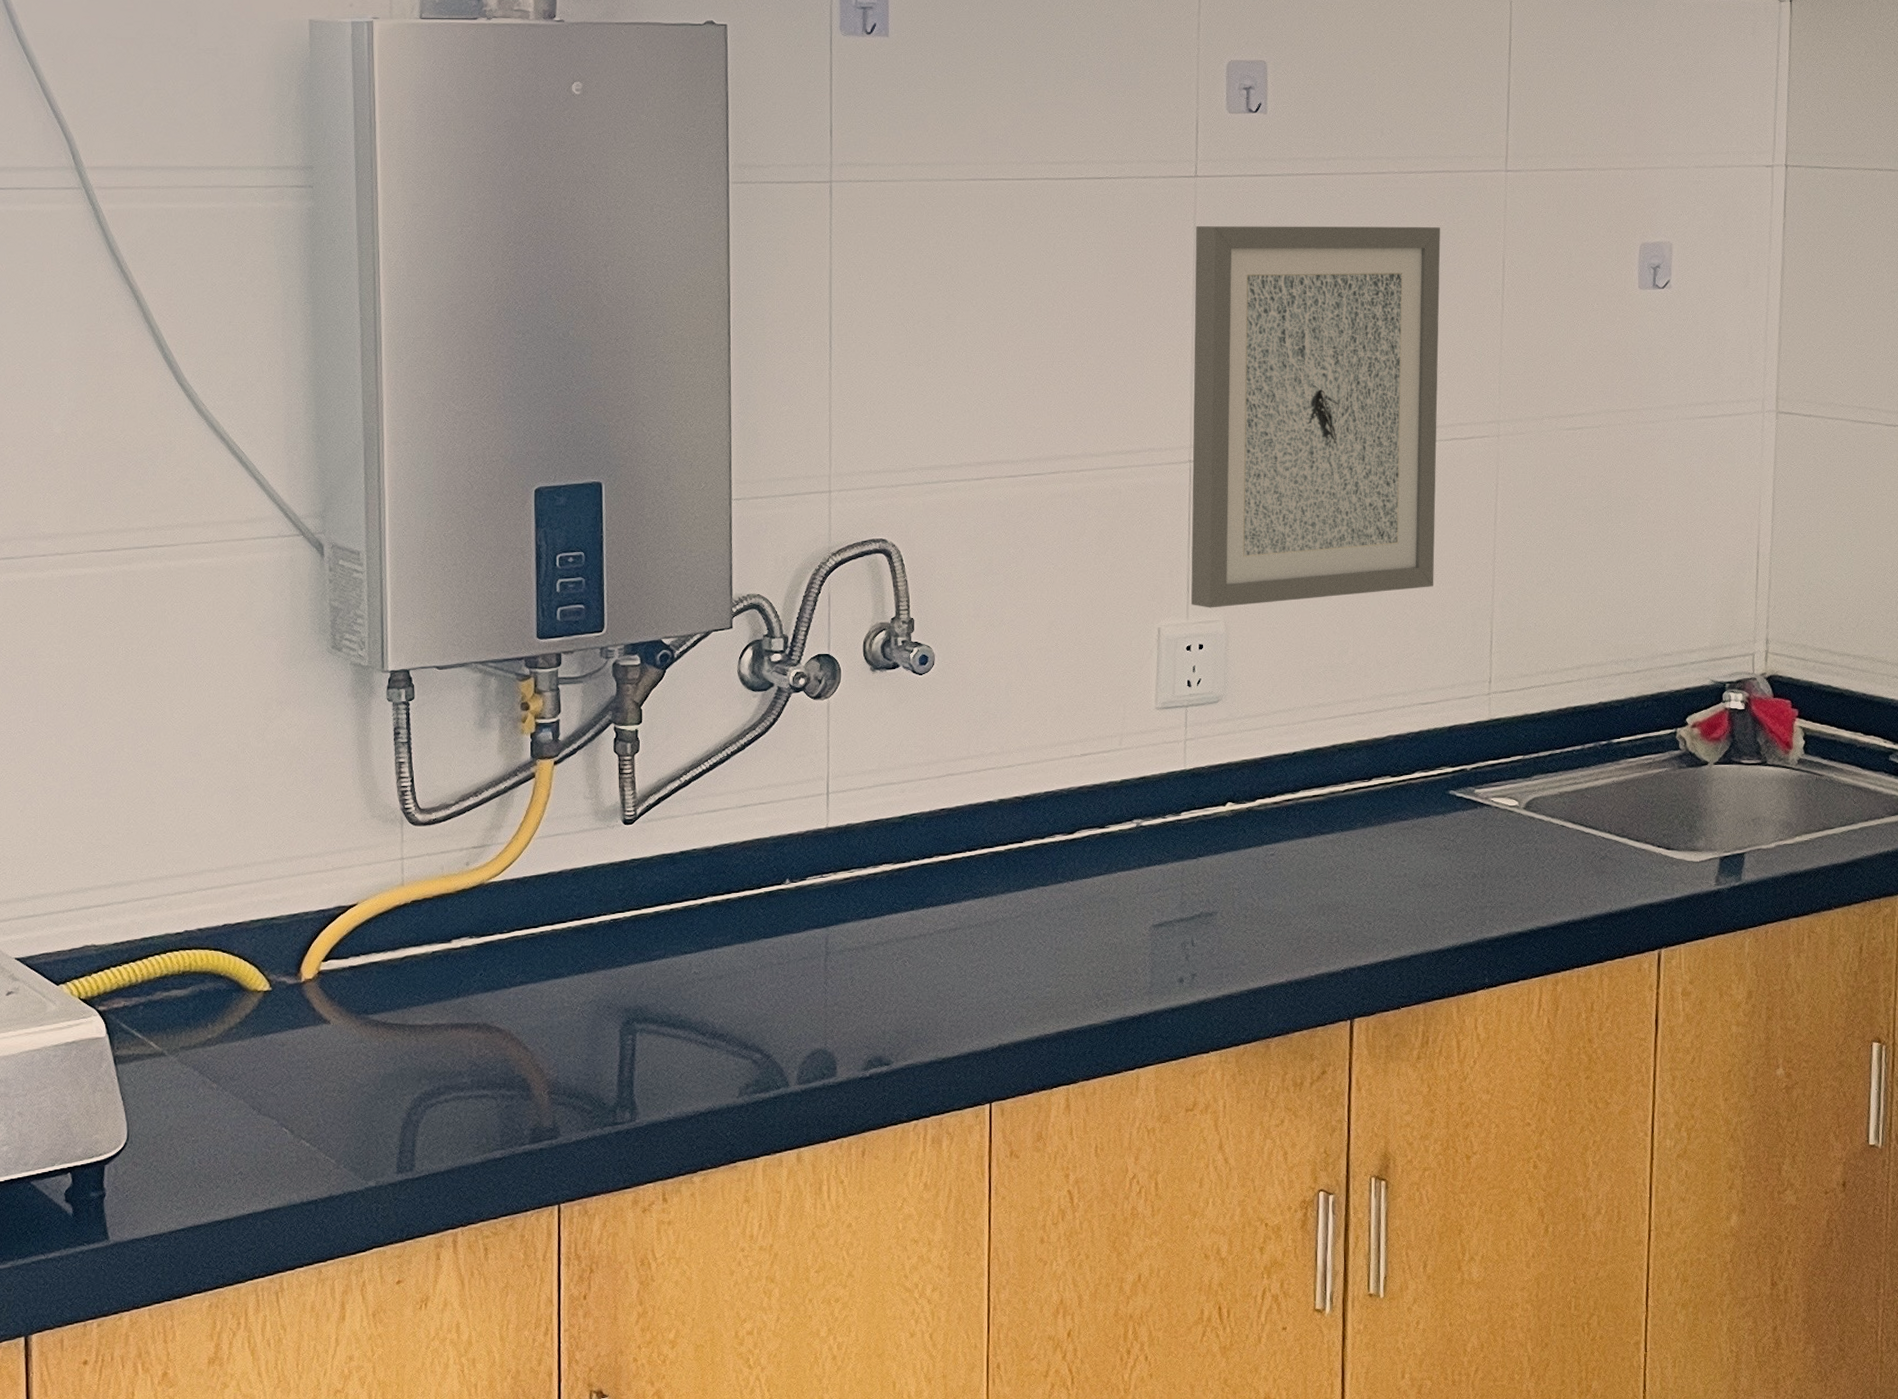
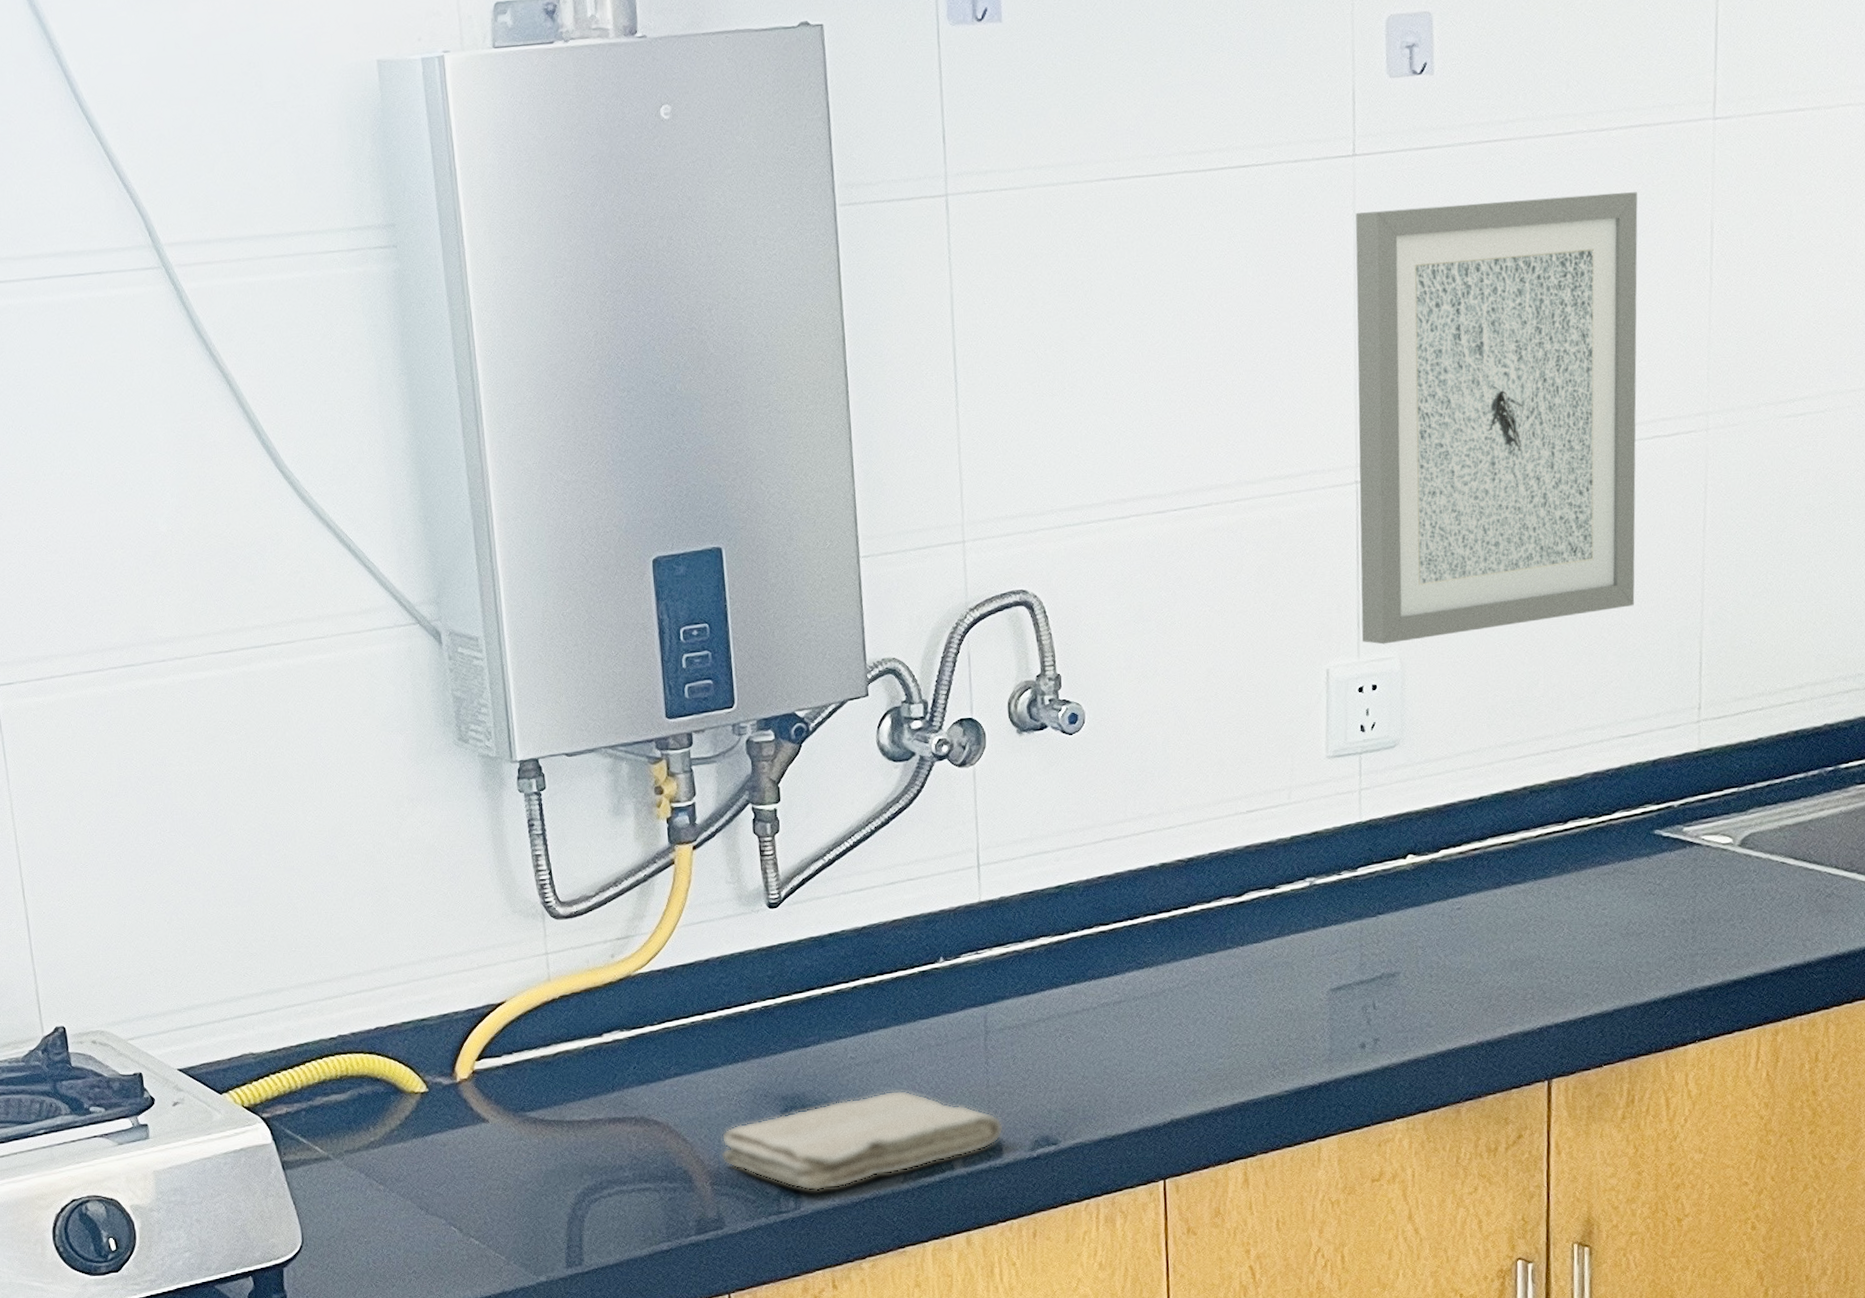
washcloth: none [561,1006,840,1104] -> present [721,1090,1005,1192]

